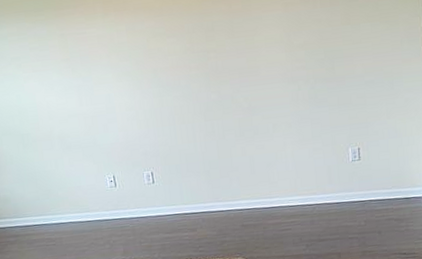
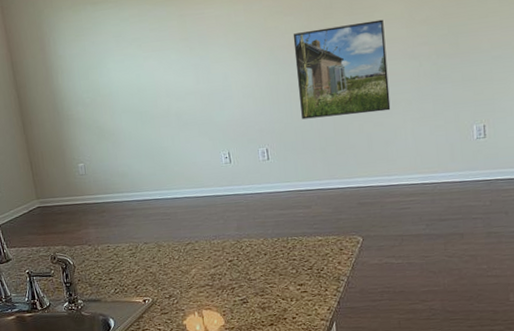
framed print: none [176,43,272,142] -> present [293,19,391,120]

